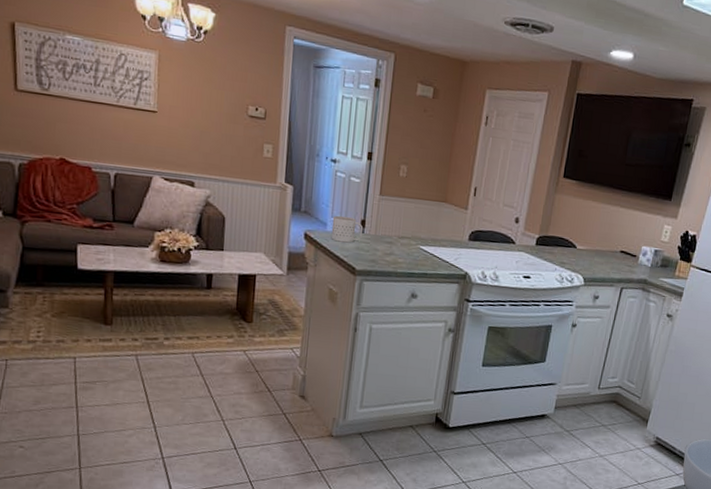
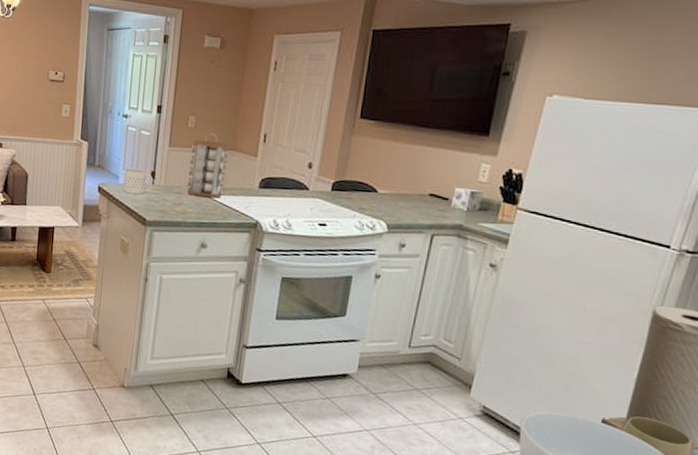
spice rack: none [397,183,440,250] -> present [187,133,229,199]

